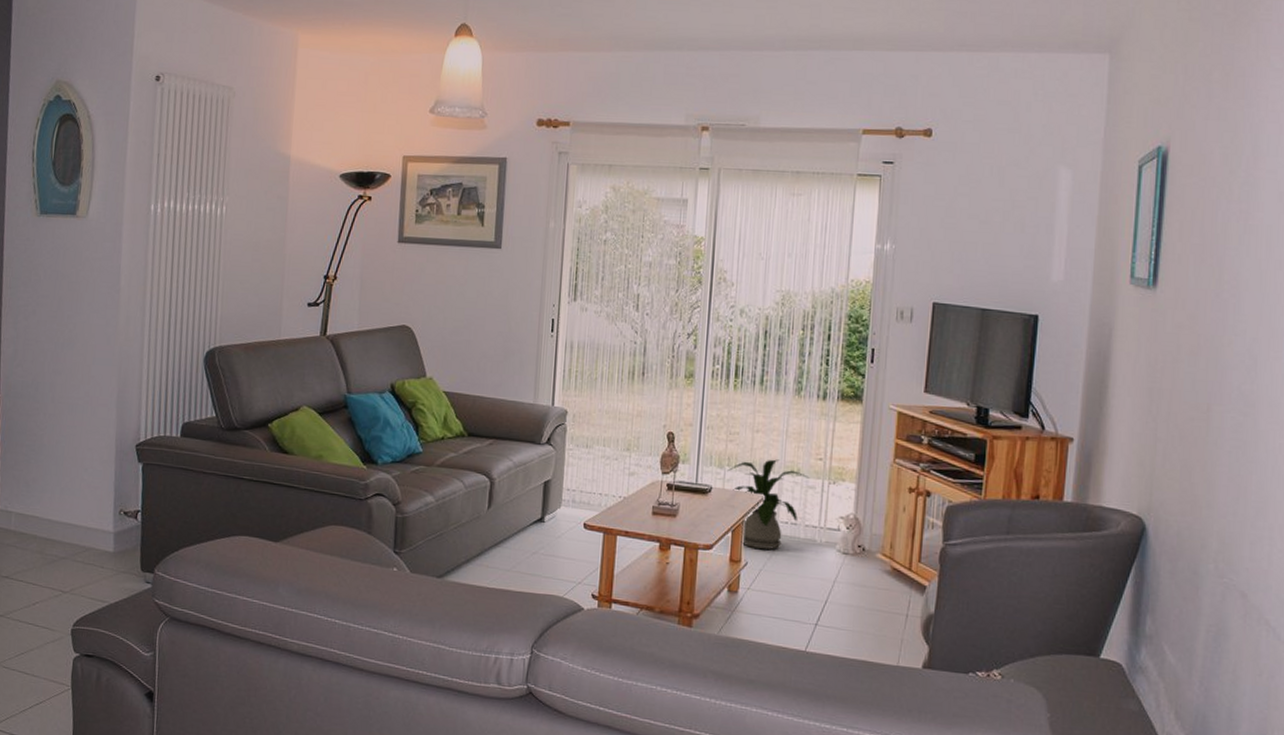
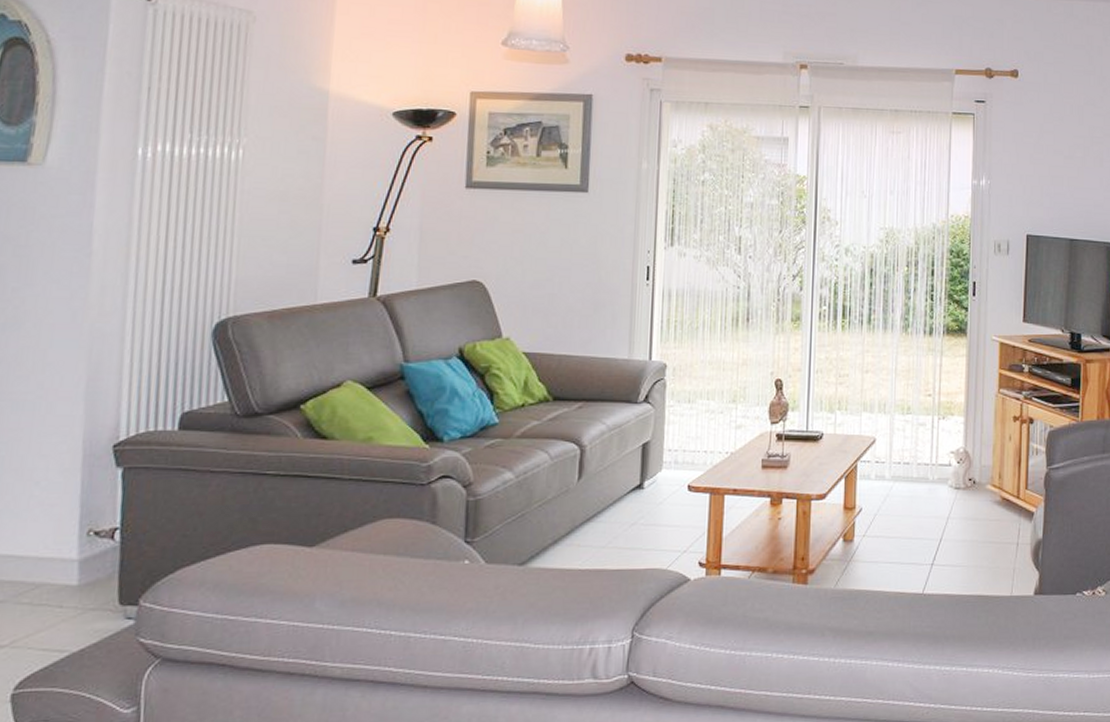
house plant: present [727,459,810,550] -> none [838,399,920,492]

